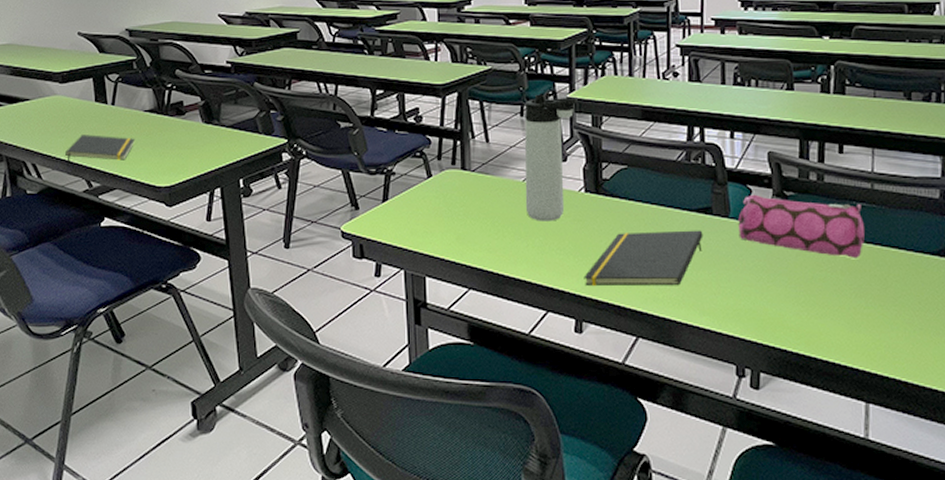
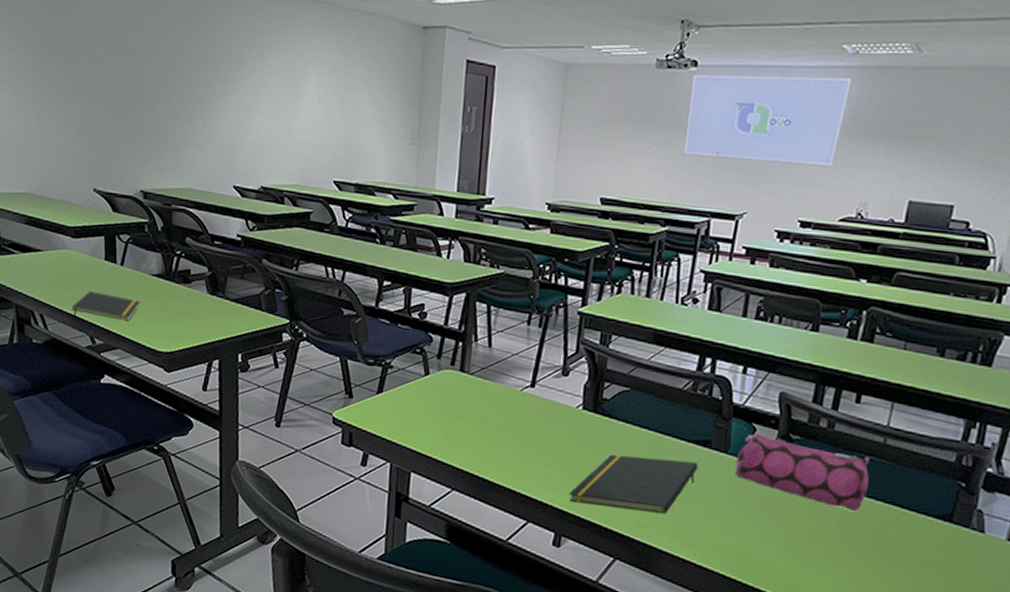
thermos bottle: present [524,94,577,221] -> none [519,304,589,434]

